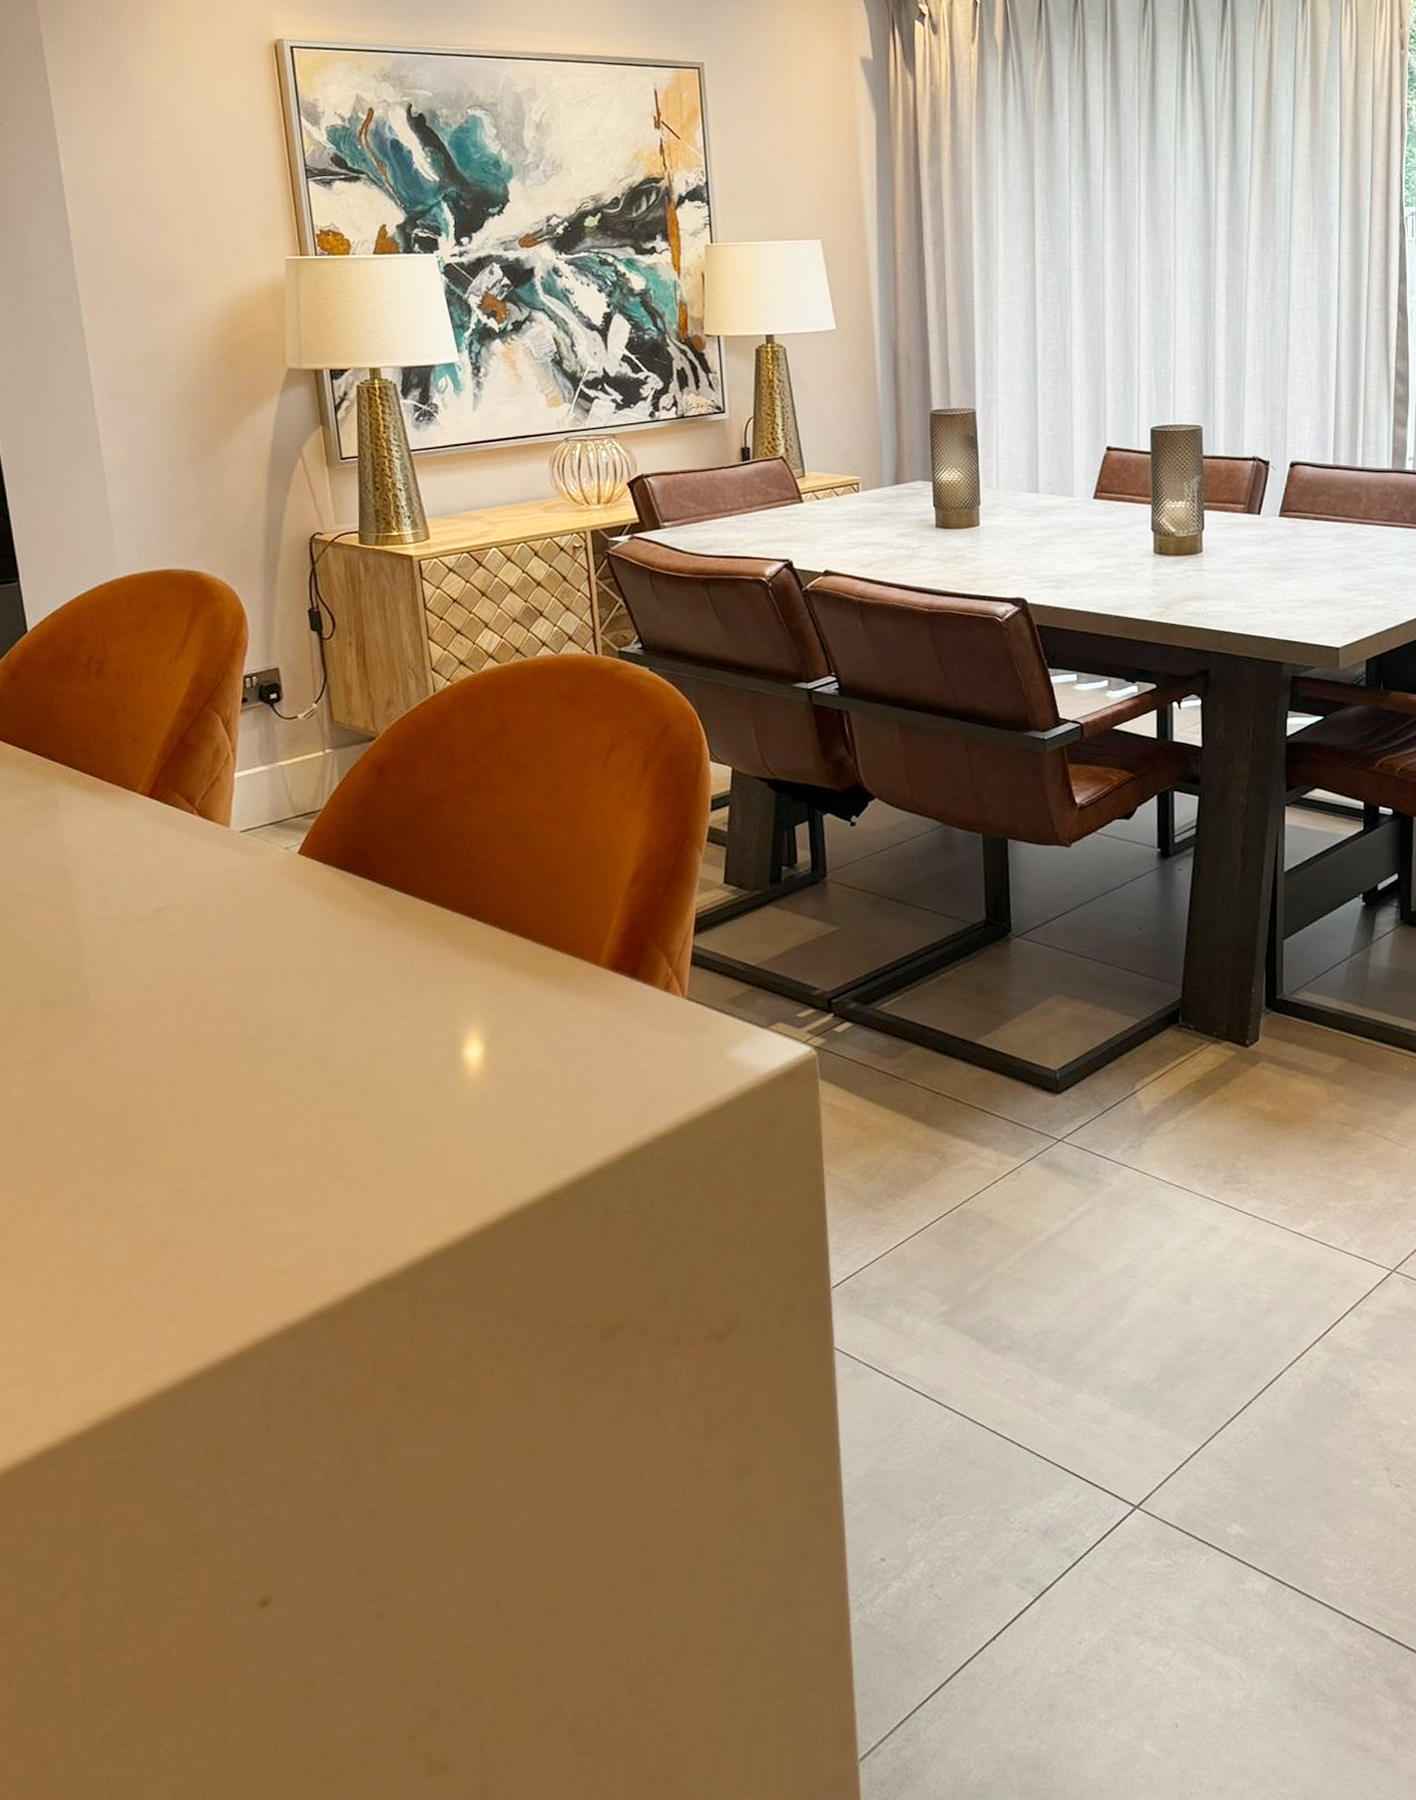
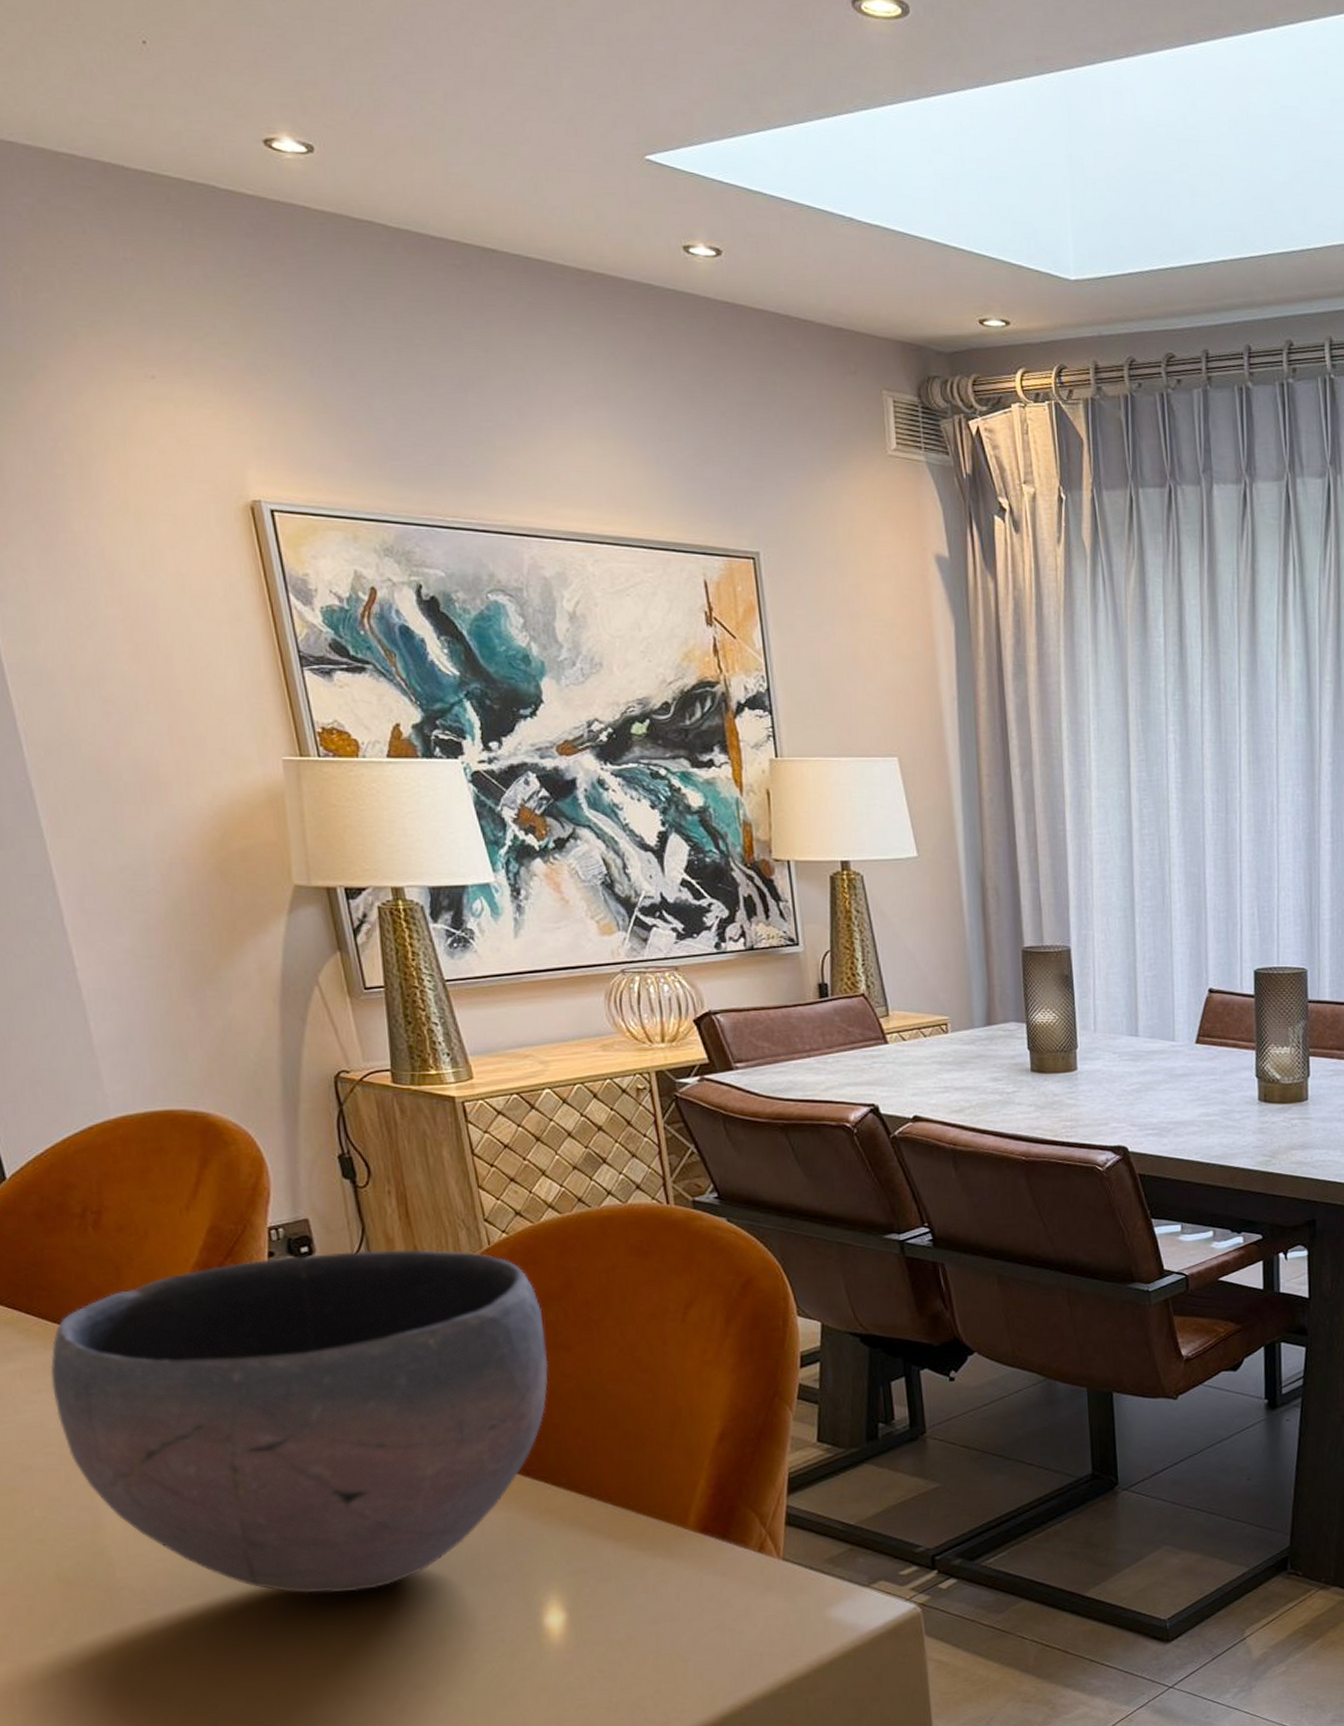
bowl: none [49,696,481,1020] -> present [50,1249,549,1594]

